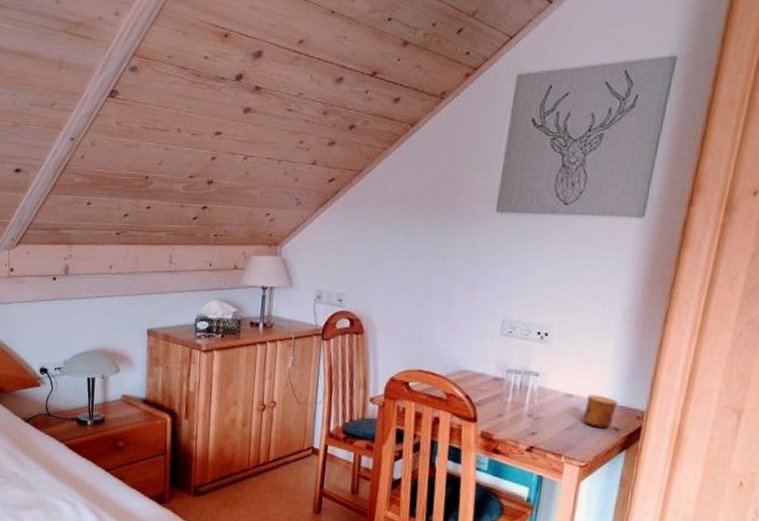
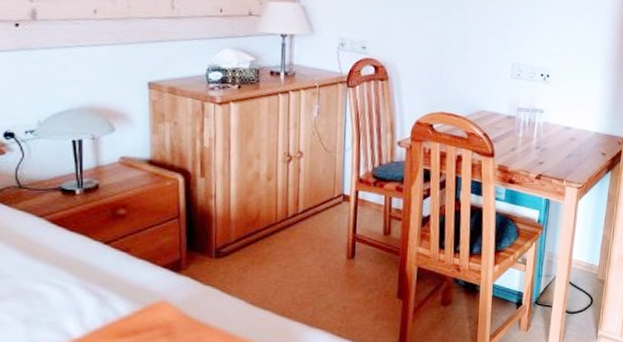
cup: present [583,394,619,429] -> none [579,126,605,154]

